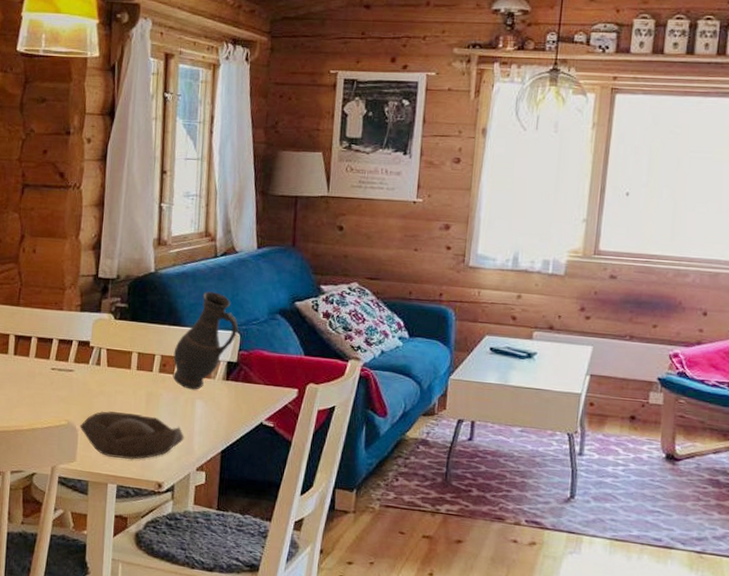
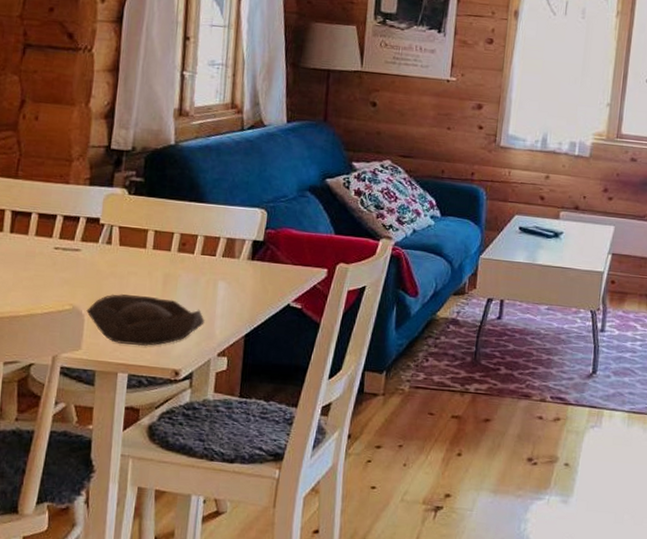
jug: present [173,291,239,390] -> none [193,166,266,271]

